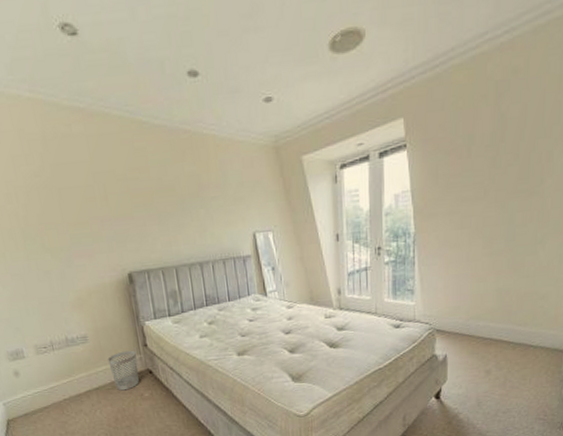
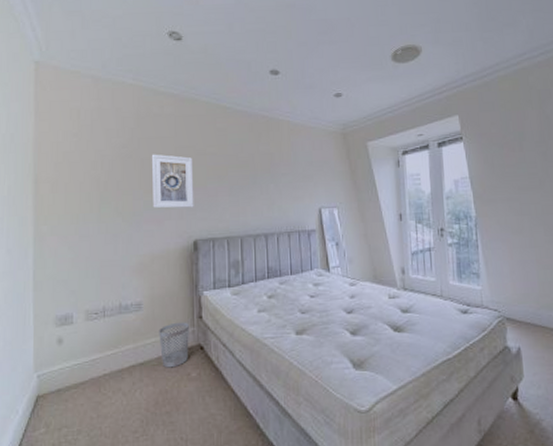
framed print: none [68,182,123,242] -> present [151,154,194,209]

